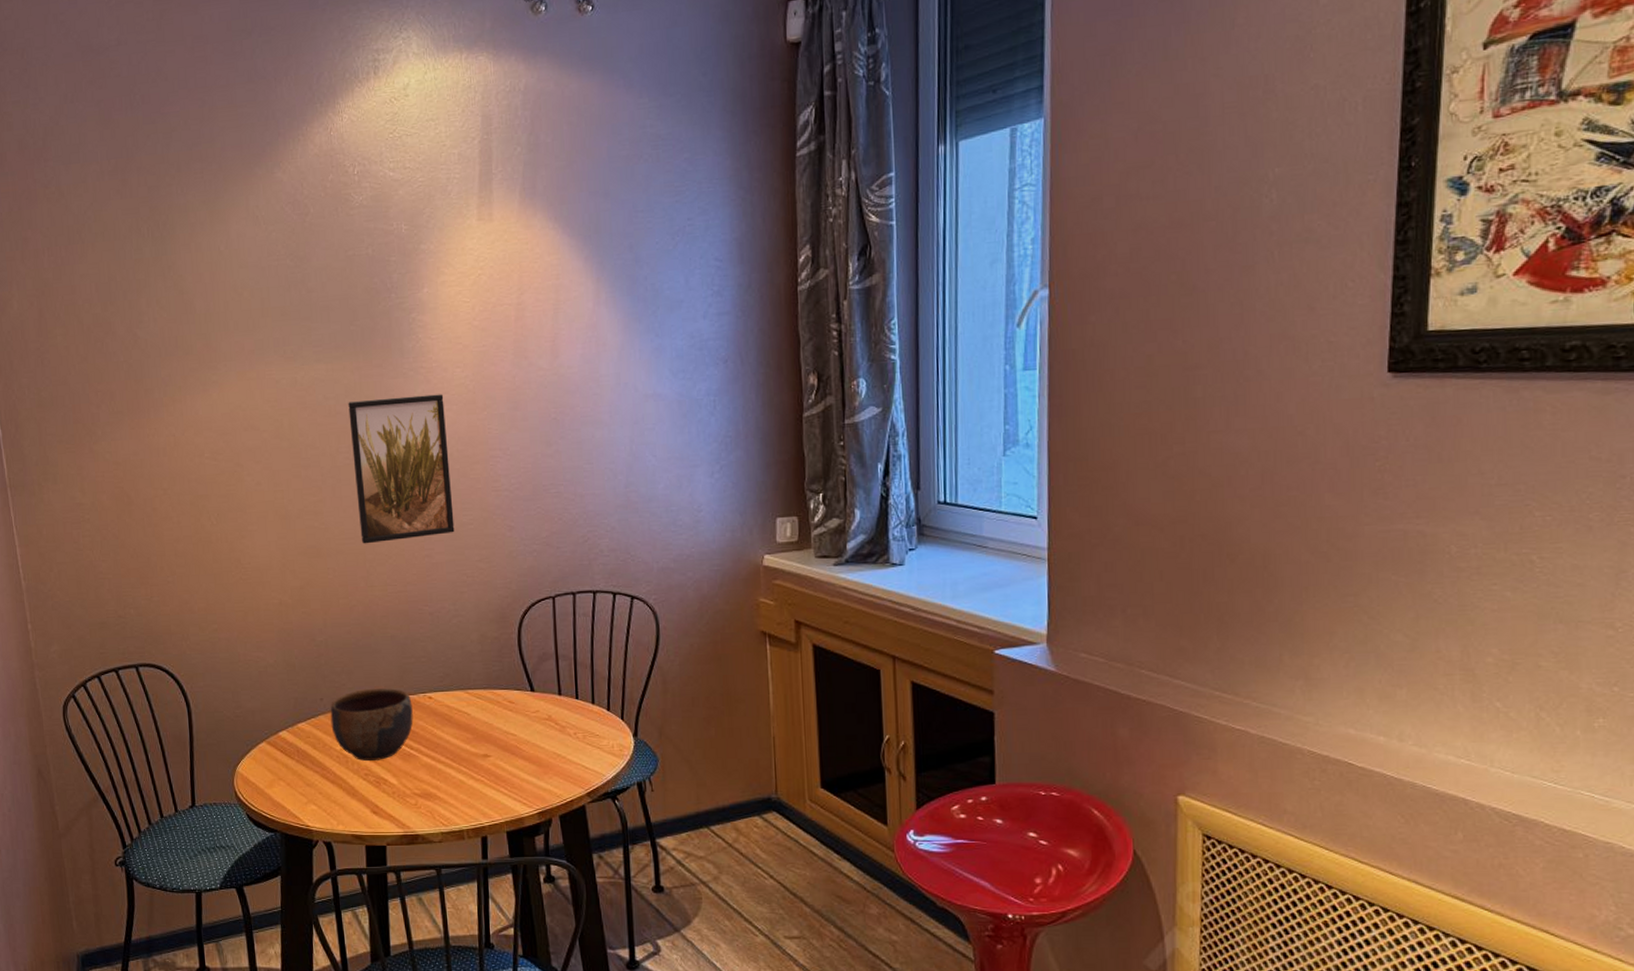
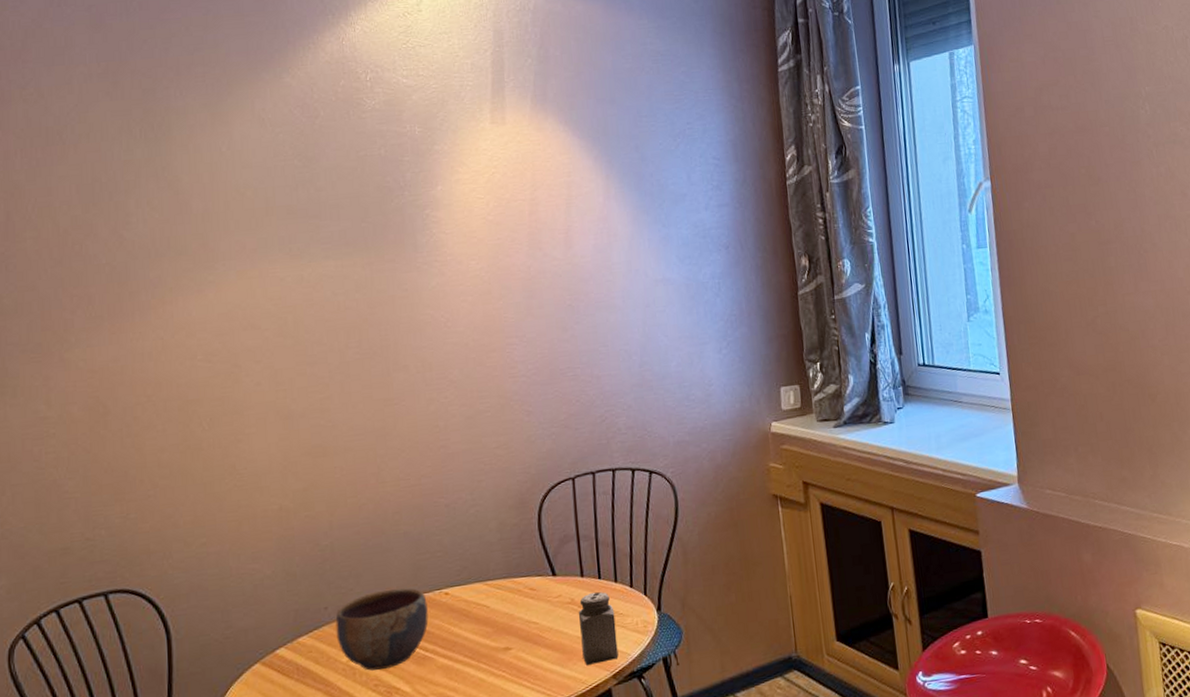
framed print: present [348,394,455,544] -> none [358,286,471,440]
salt shaker: none [555,712,593,780] -> present [578,592,619,665]

